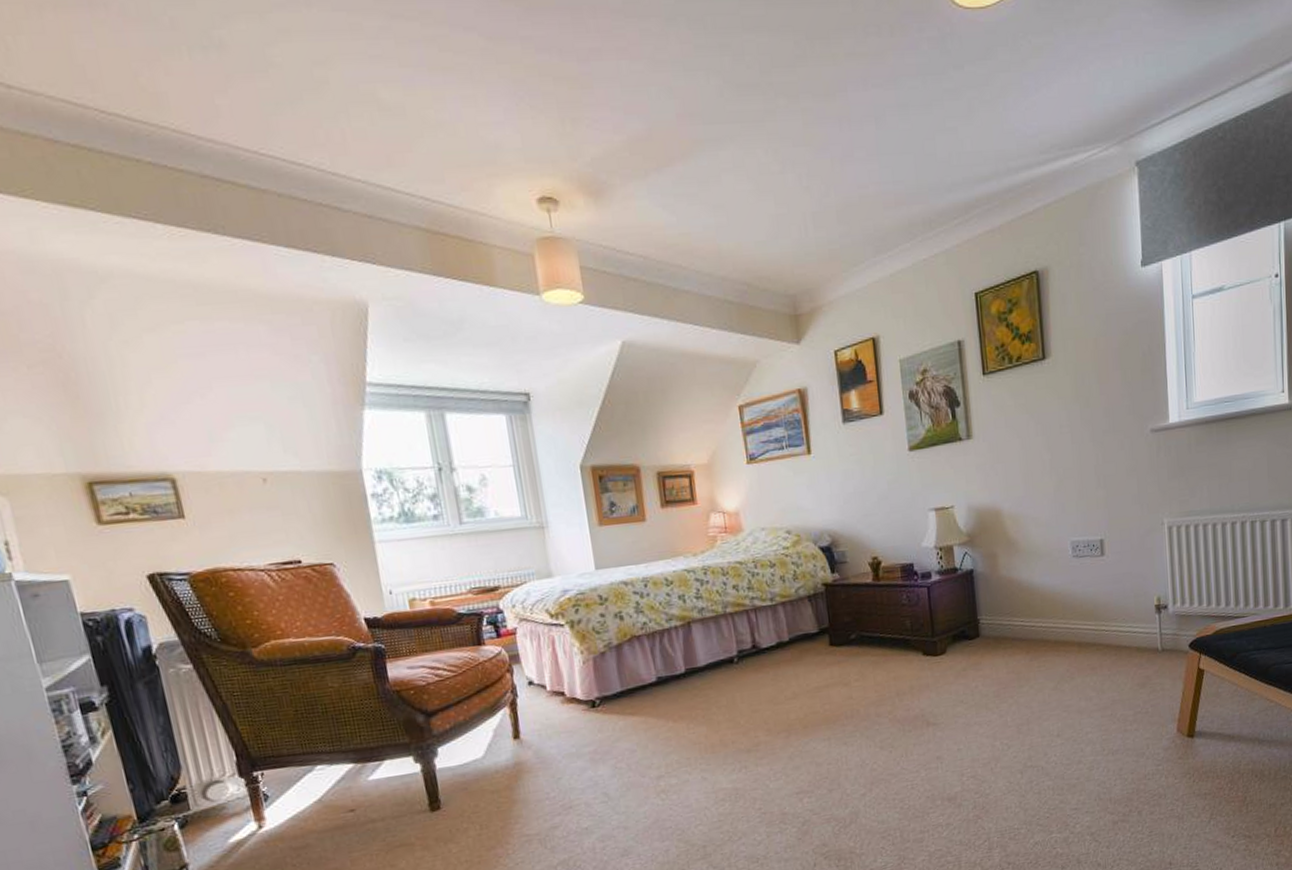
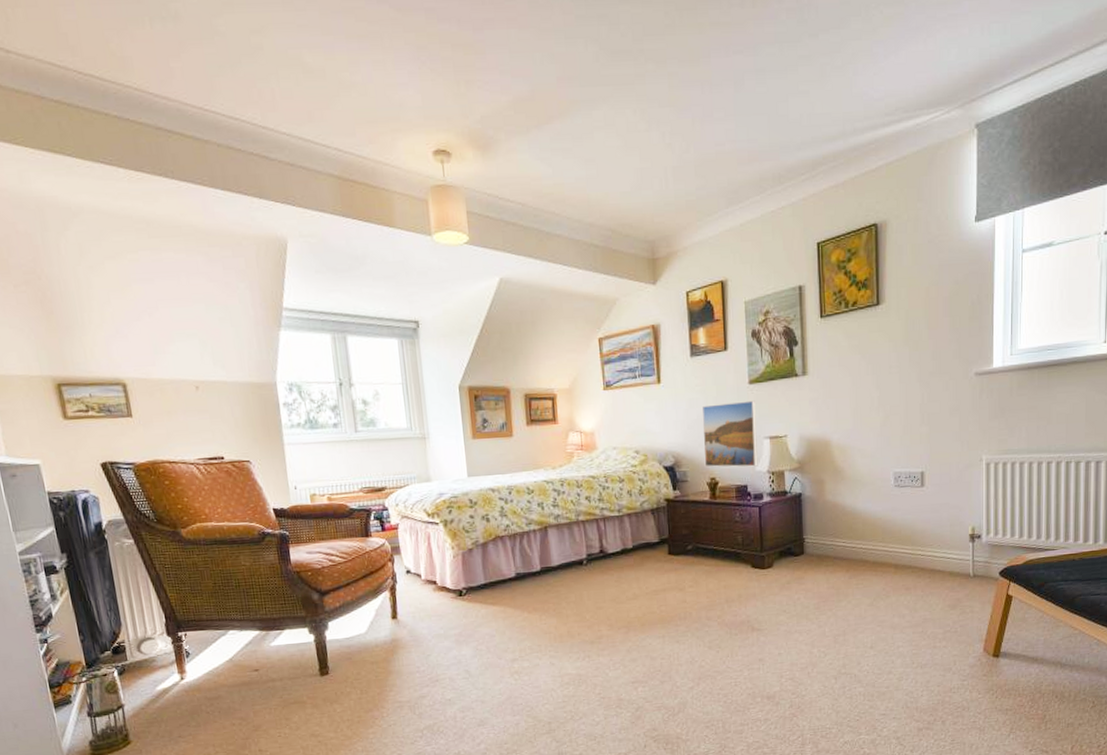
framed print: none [859,469,924,546] -> present [702,400,758,467]

